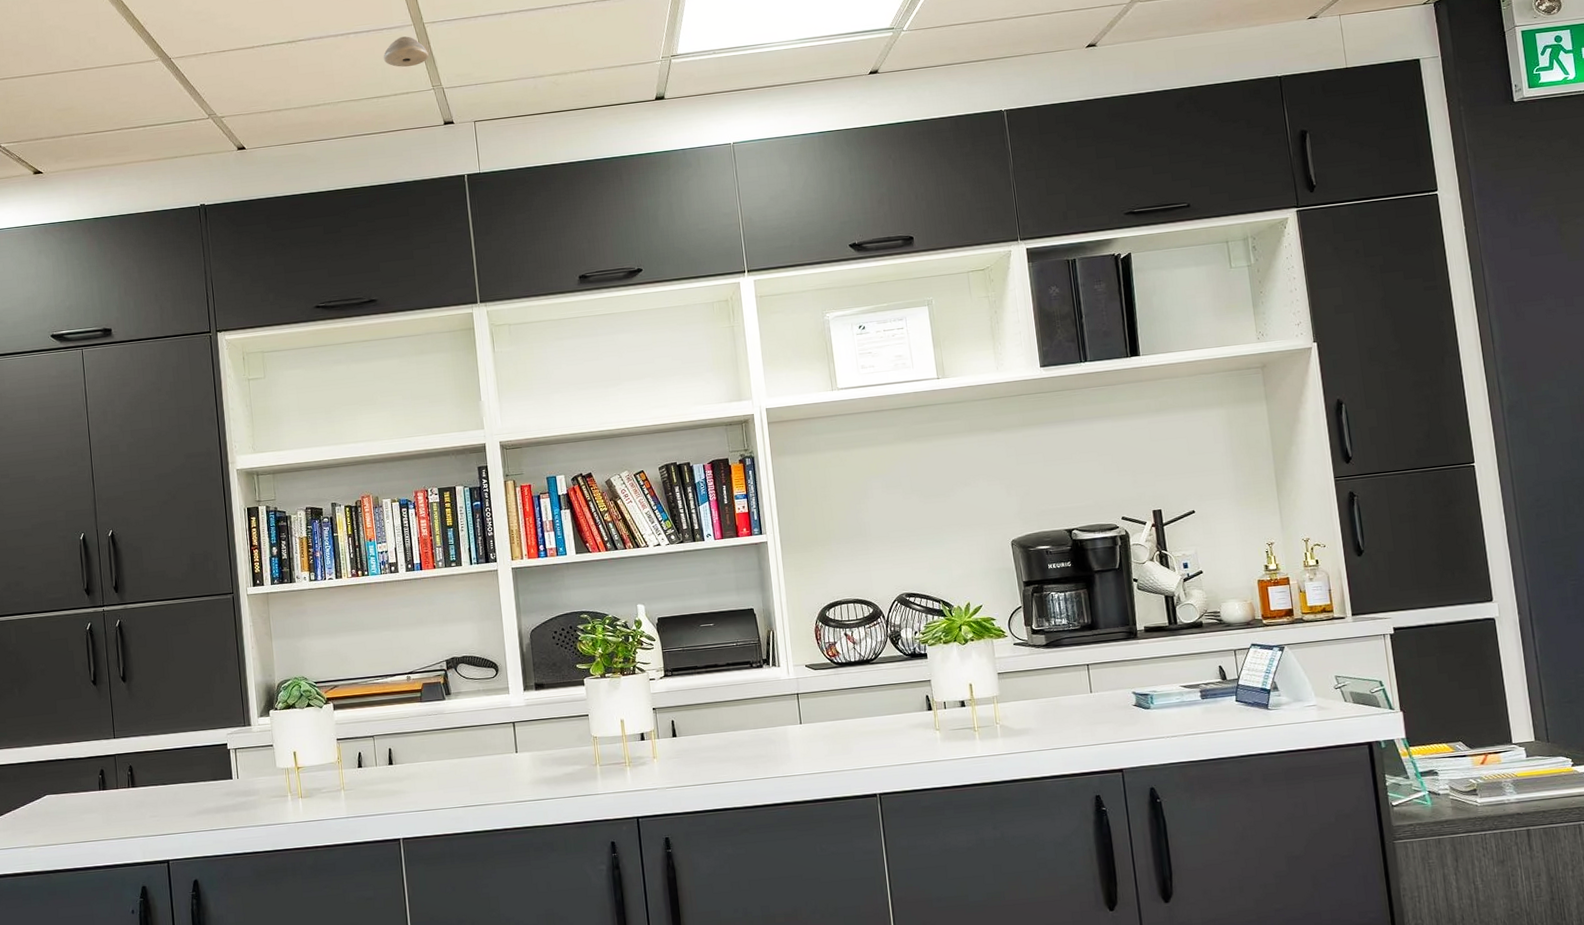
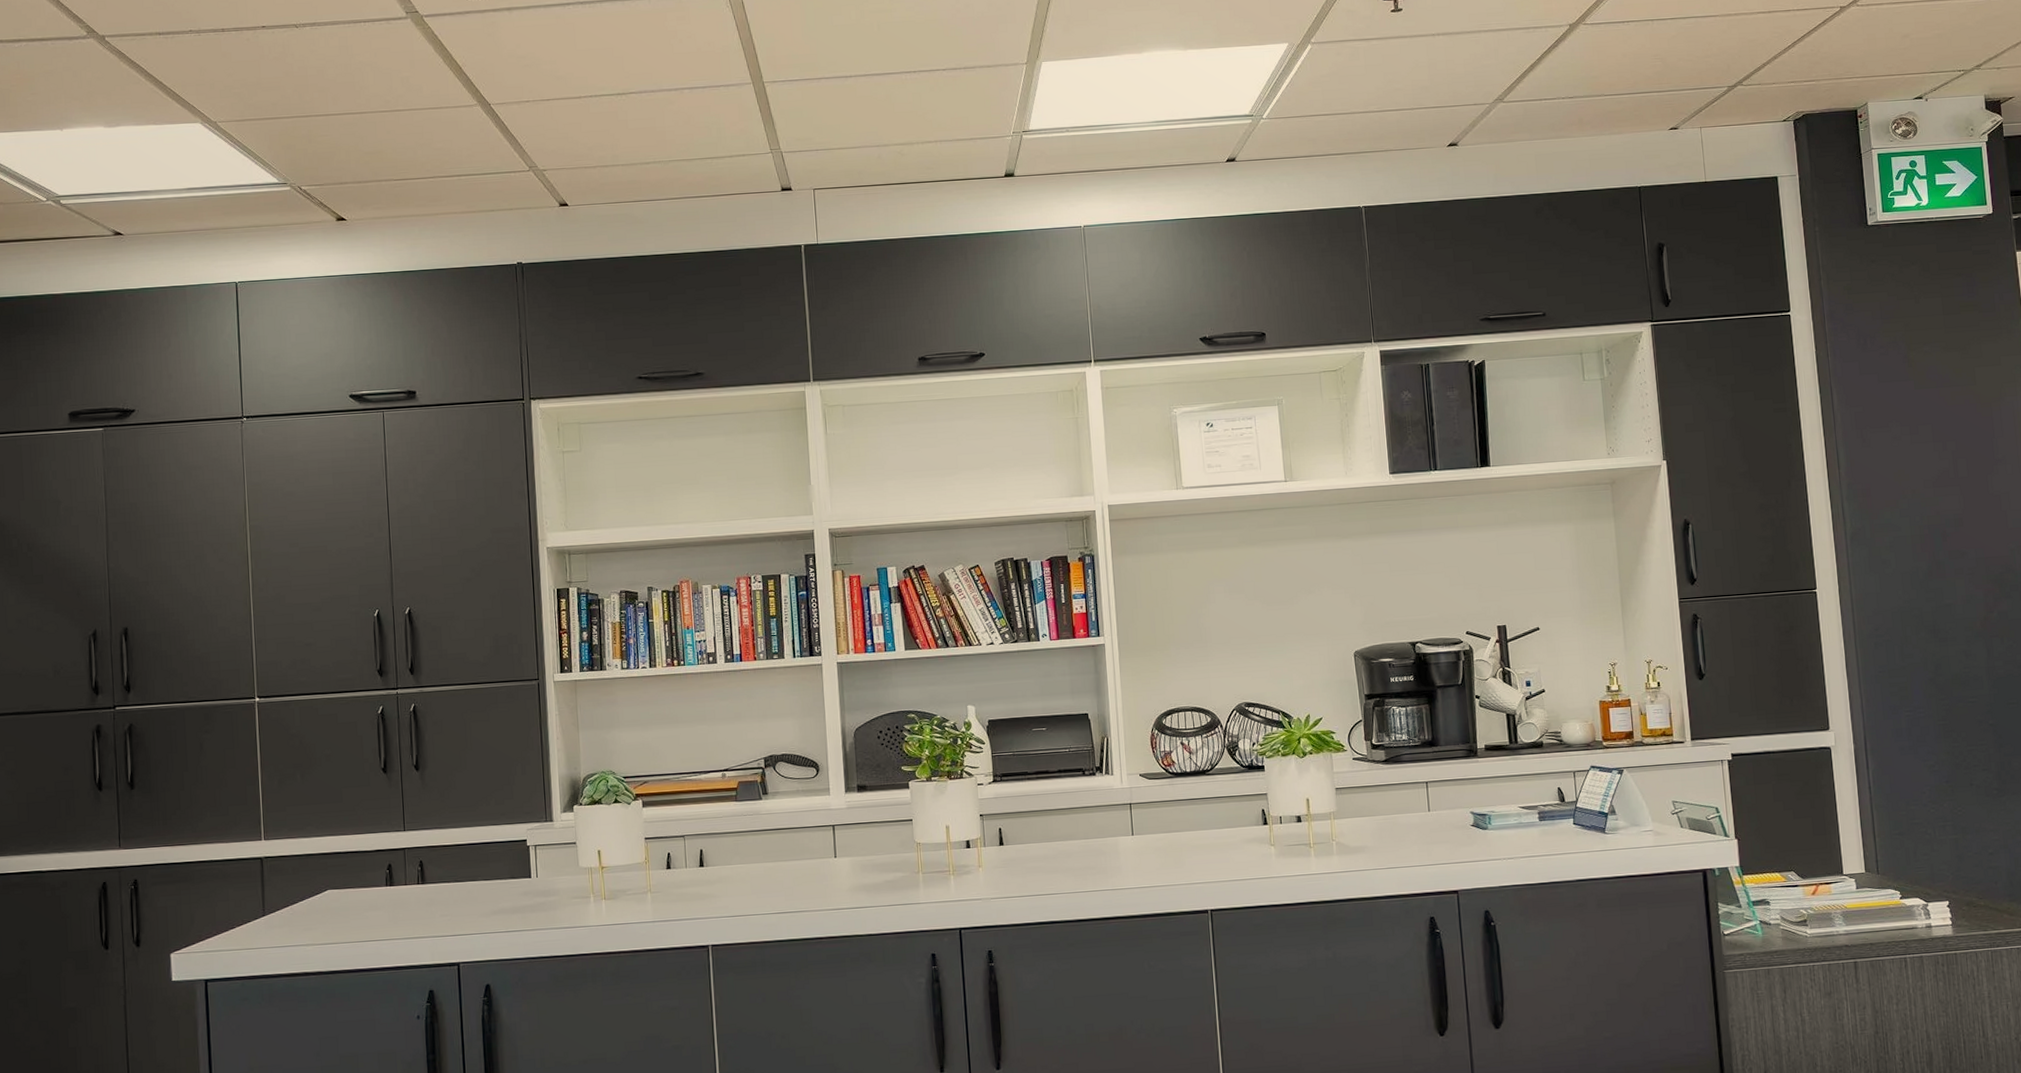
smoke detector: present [383,36,429,68] -> none [719,95,768,128]

